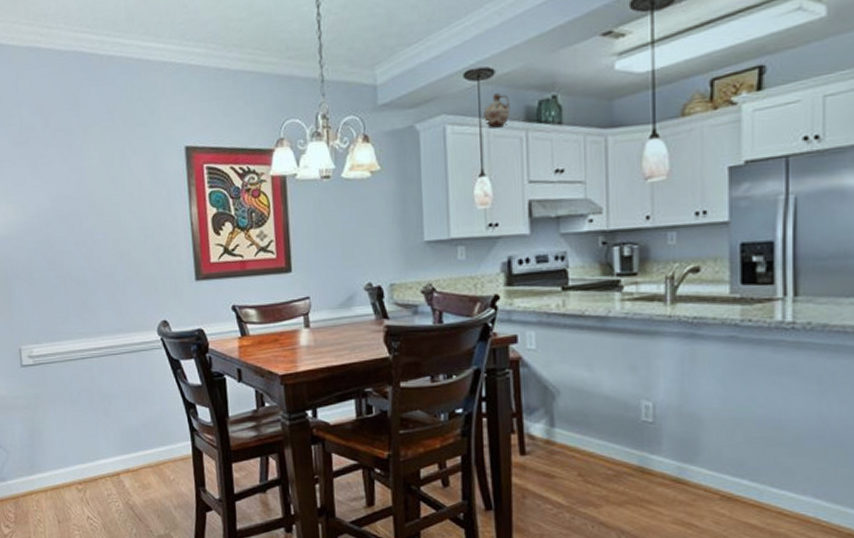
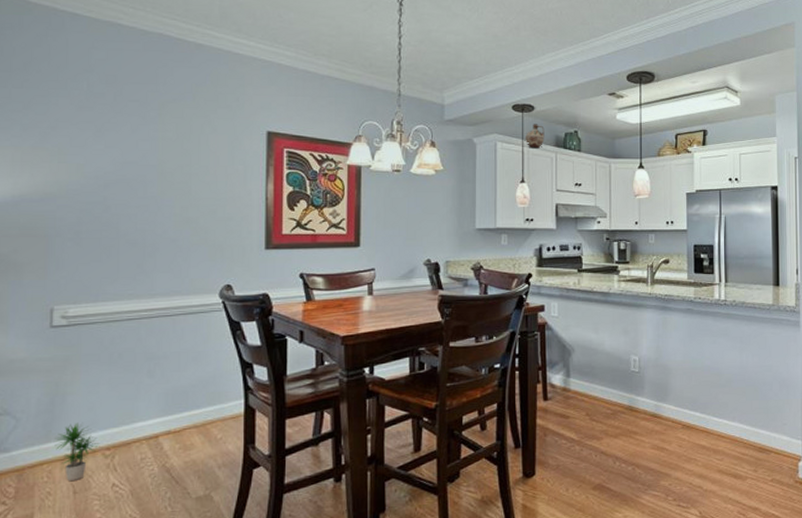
potted plant: none [37,457,73,512] -> present [53,422,100,482]

